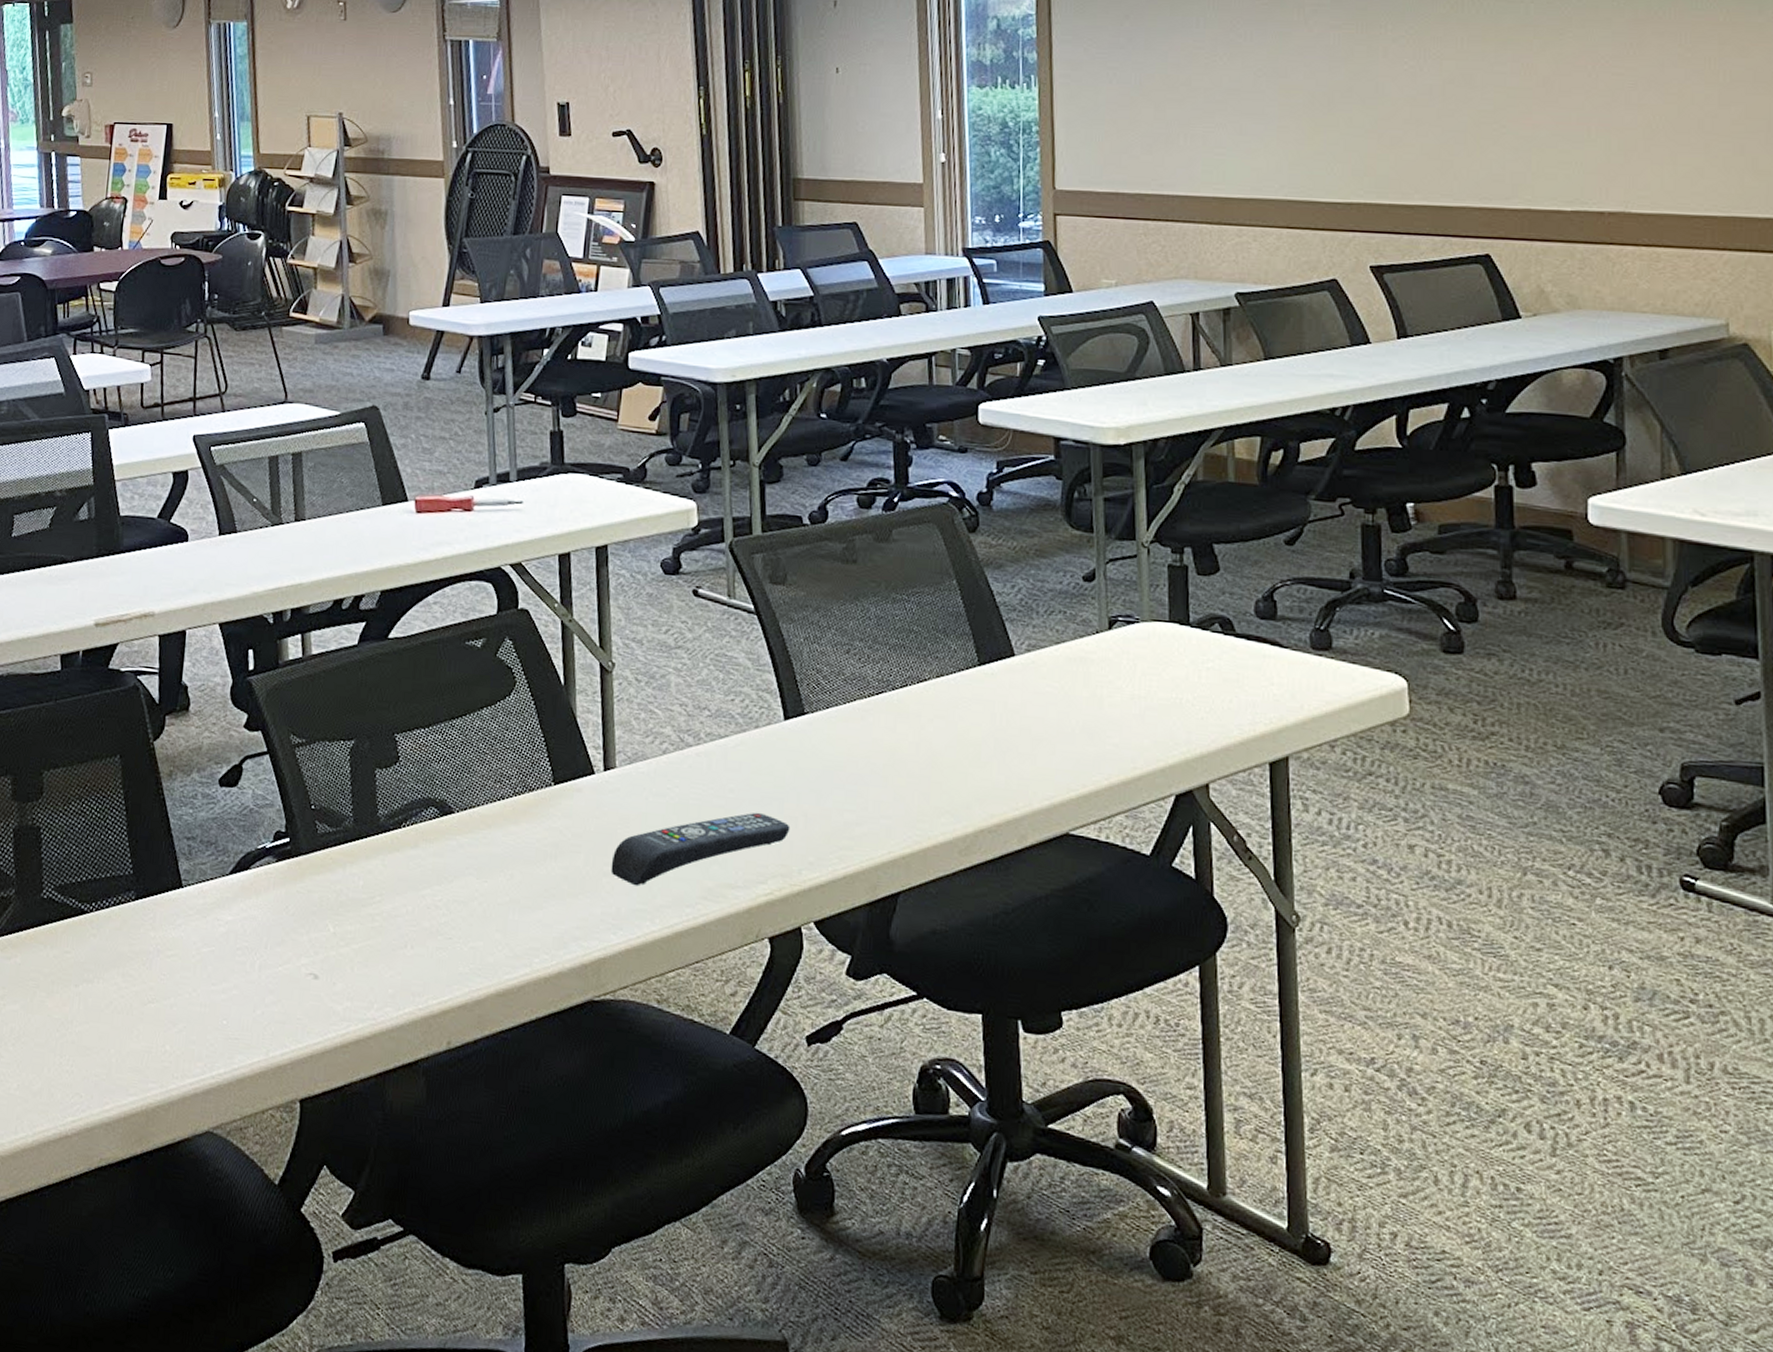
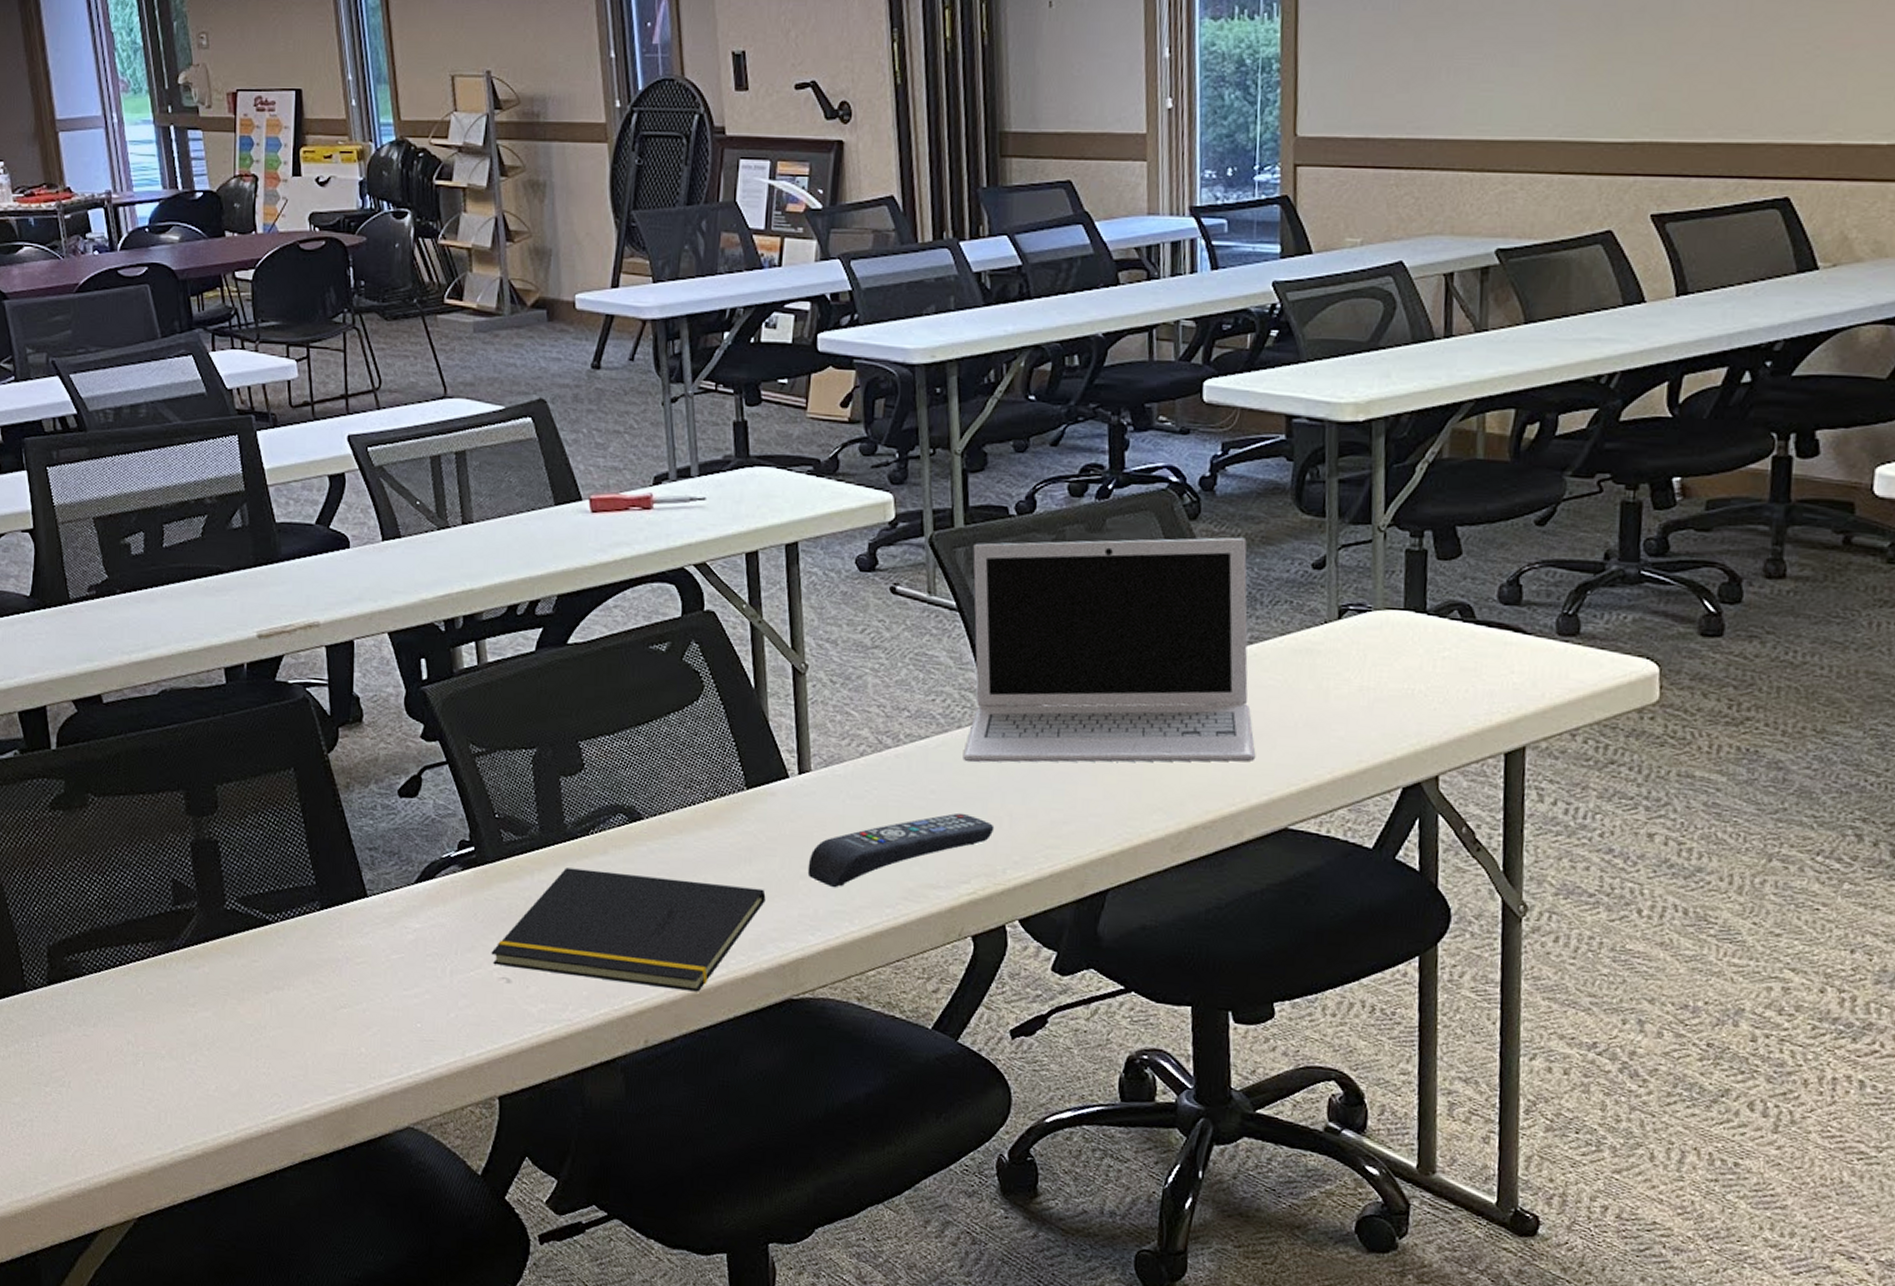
notepad: none [300,861,570,992] -> present [491,867,766,992]
laptop: none [760,550,1037,767] -> present [963,537,1256,763]

